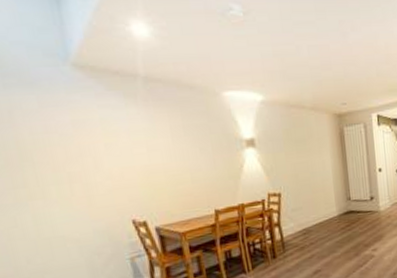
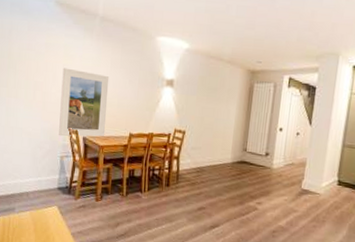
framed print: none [105,147,184,234] -> present [59,67,110,137]

